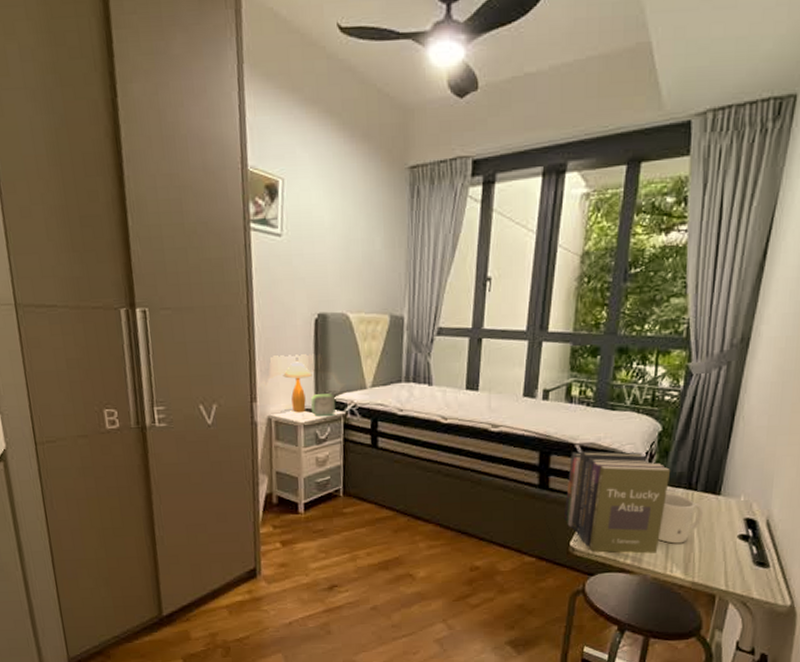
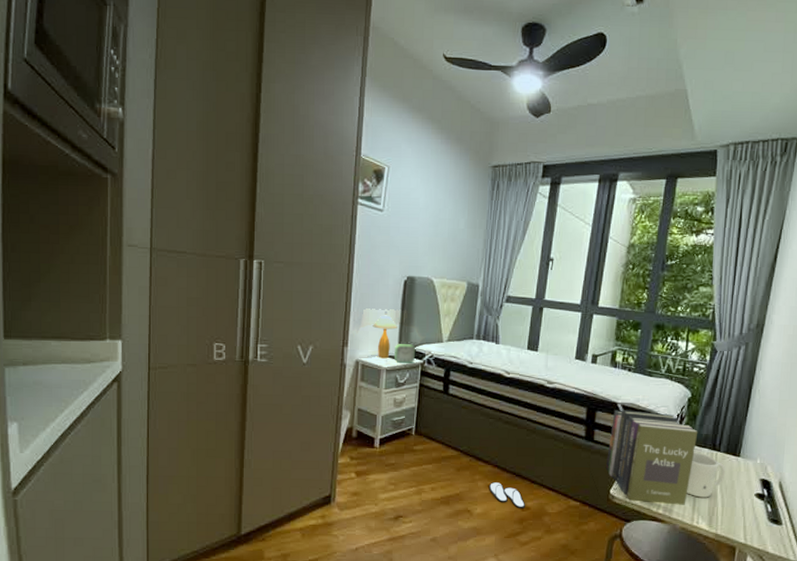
slippers: none [432,542,474,568] -> present [489,482,525,508]

